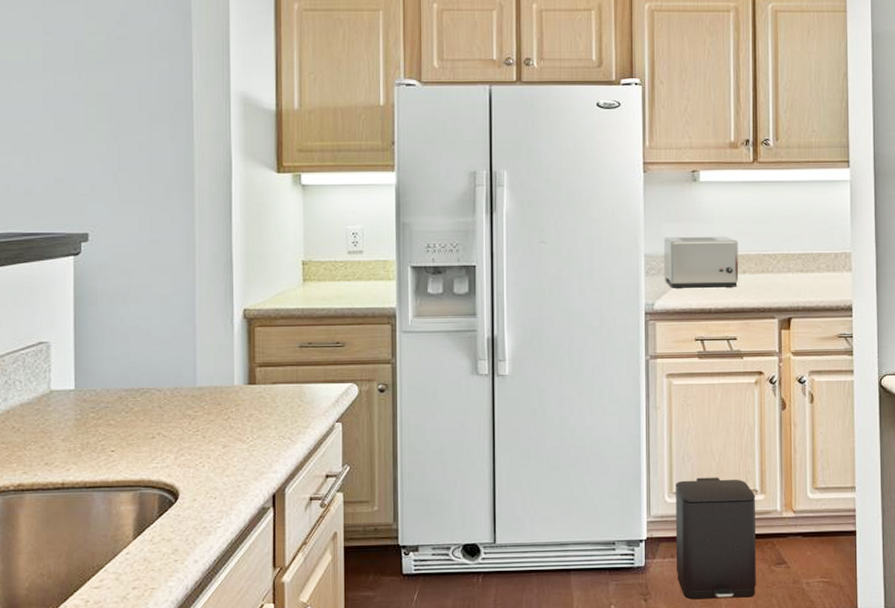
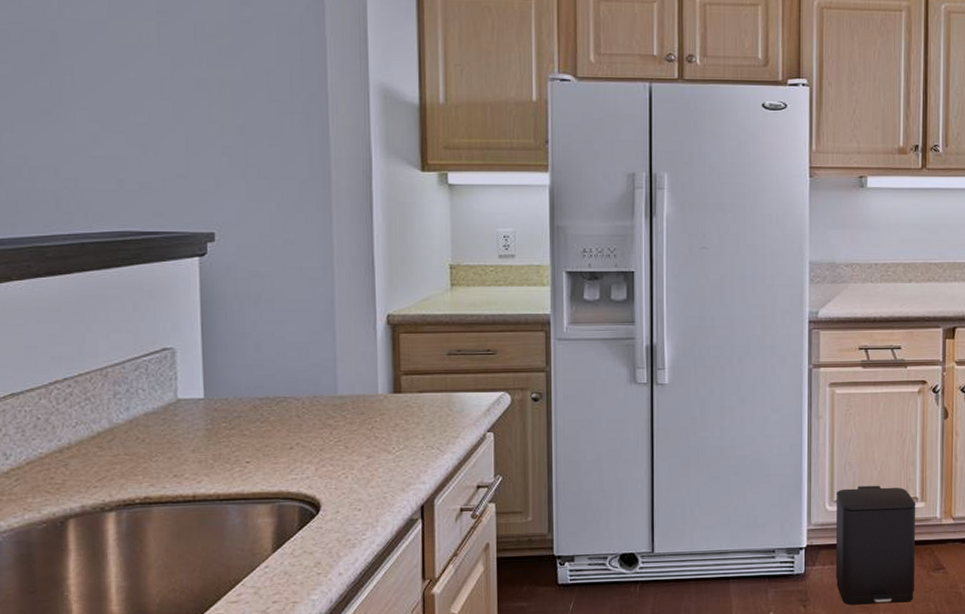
toaster: present [663,236,739,288] -> none [828,244,905,296]

